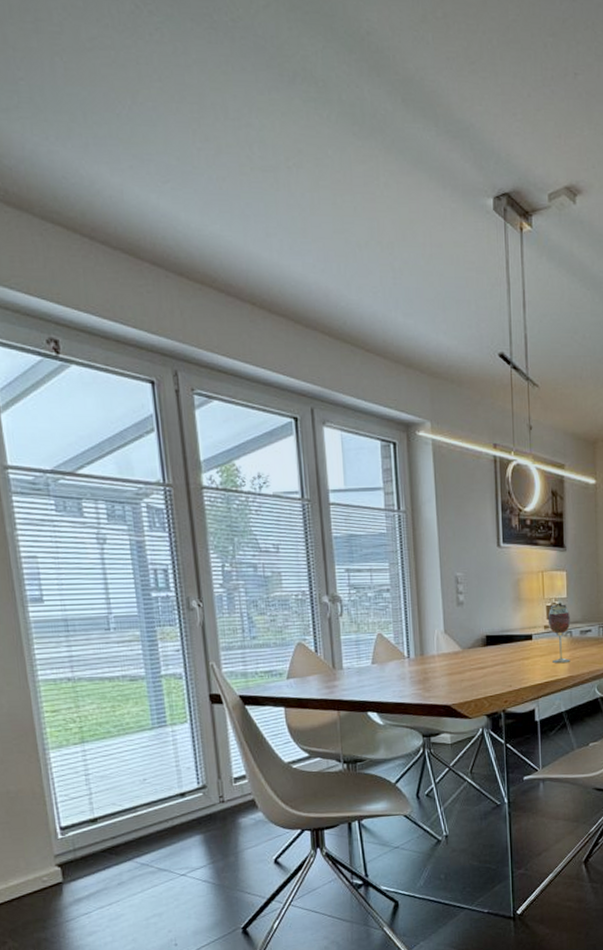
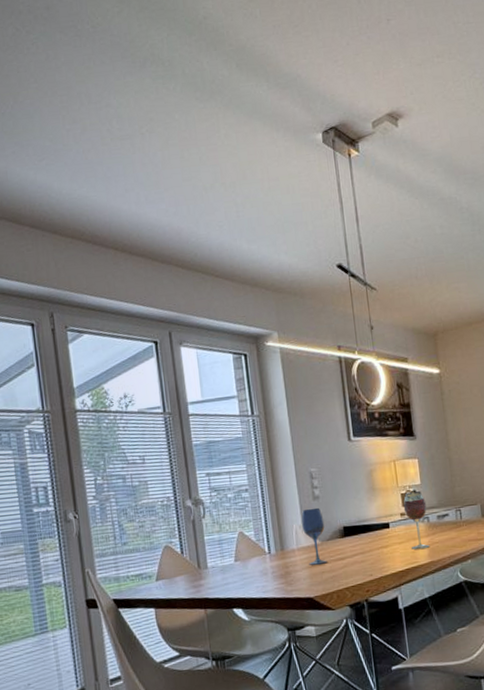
wineglass: none [444,614,467,673] -> present [301,507,328,565]

